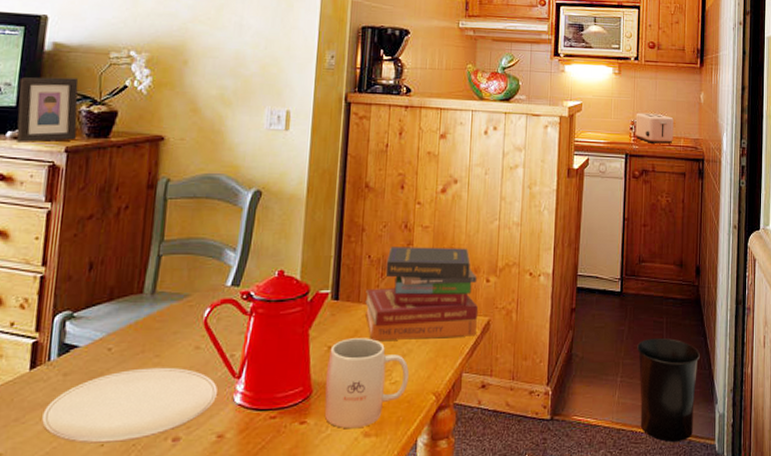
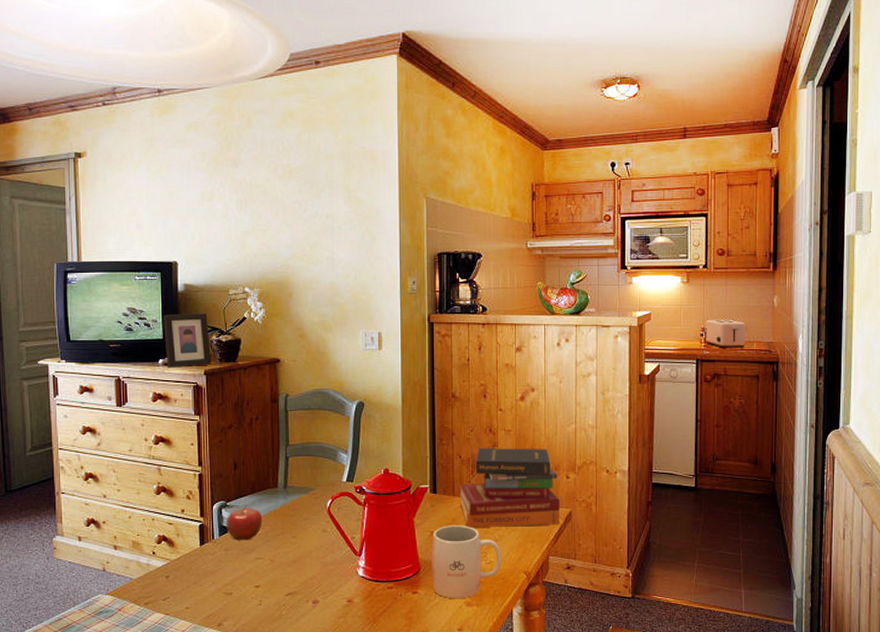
plate: present [42,367,218,445] -> none [214,546,345,604]
fruit: none [68,316,119,362] -> present [226,505,263,541]
waste bin: present [637,337,700,442] -> none [713,528,777,621]

